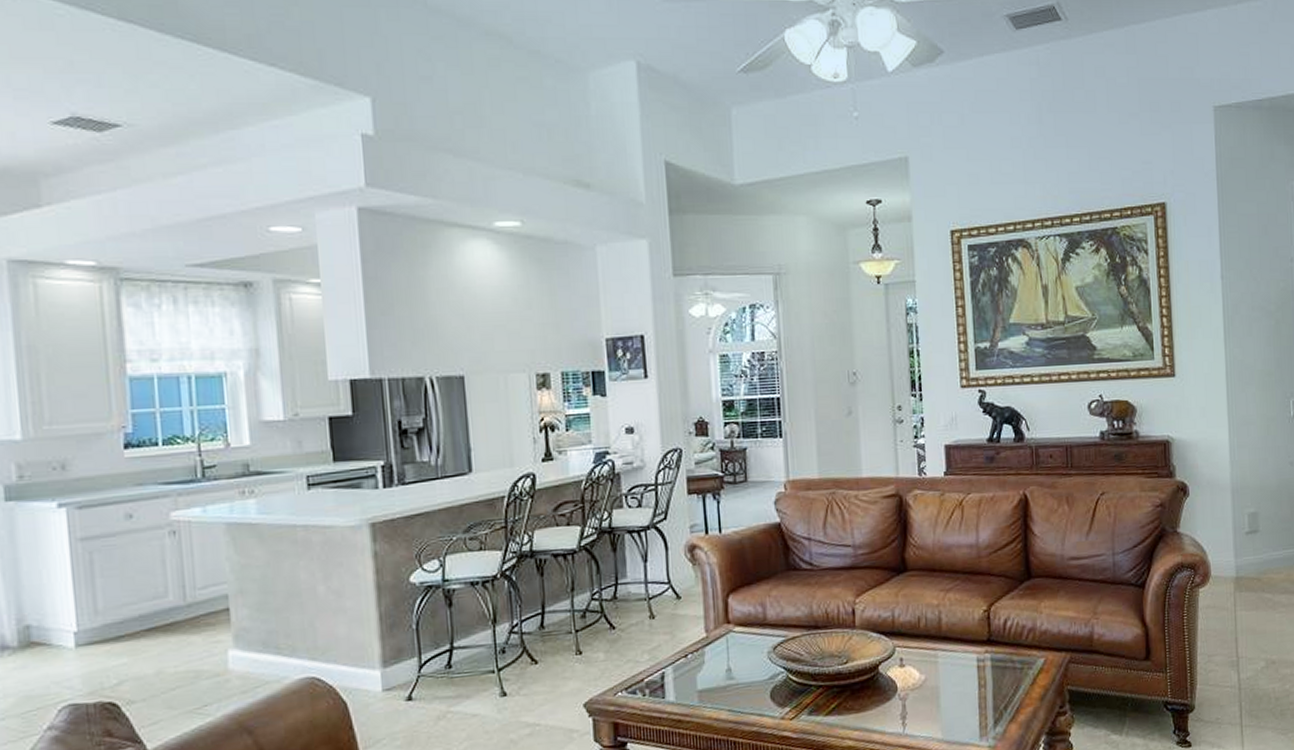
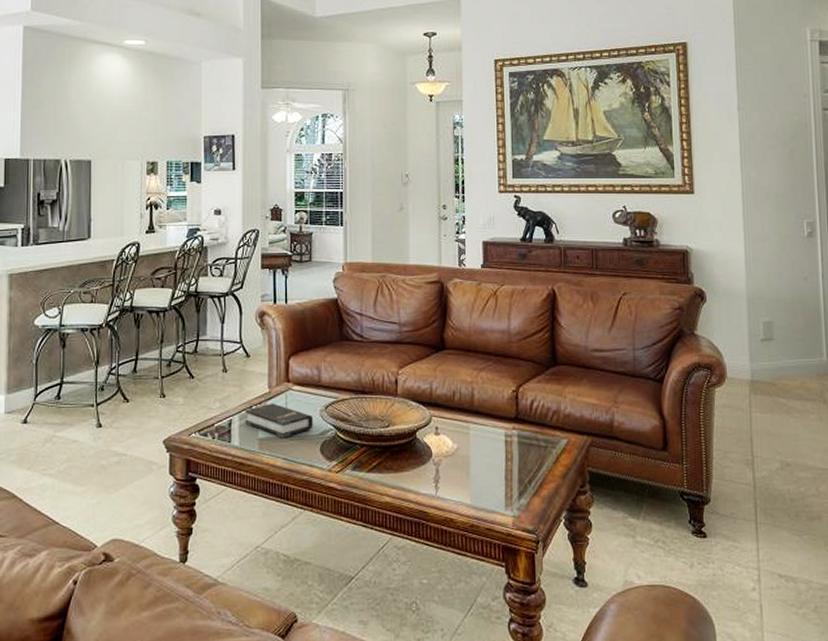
hardback book: none [679,648,761,687] -> present [245,403,313,438]

